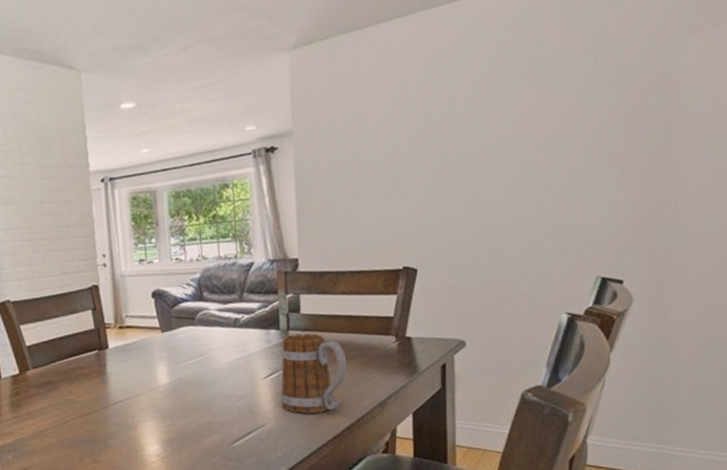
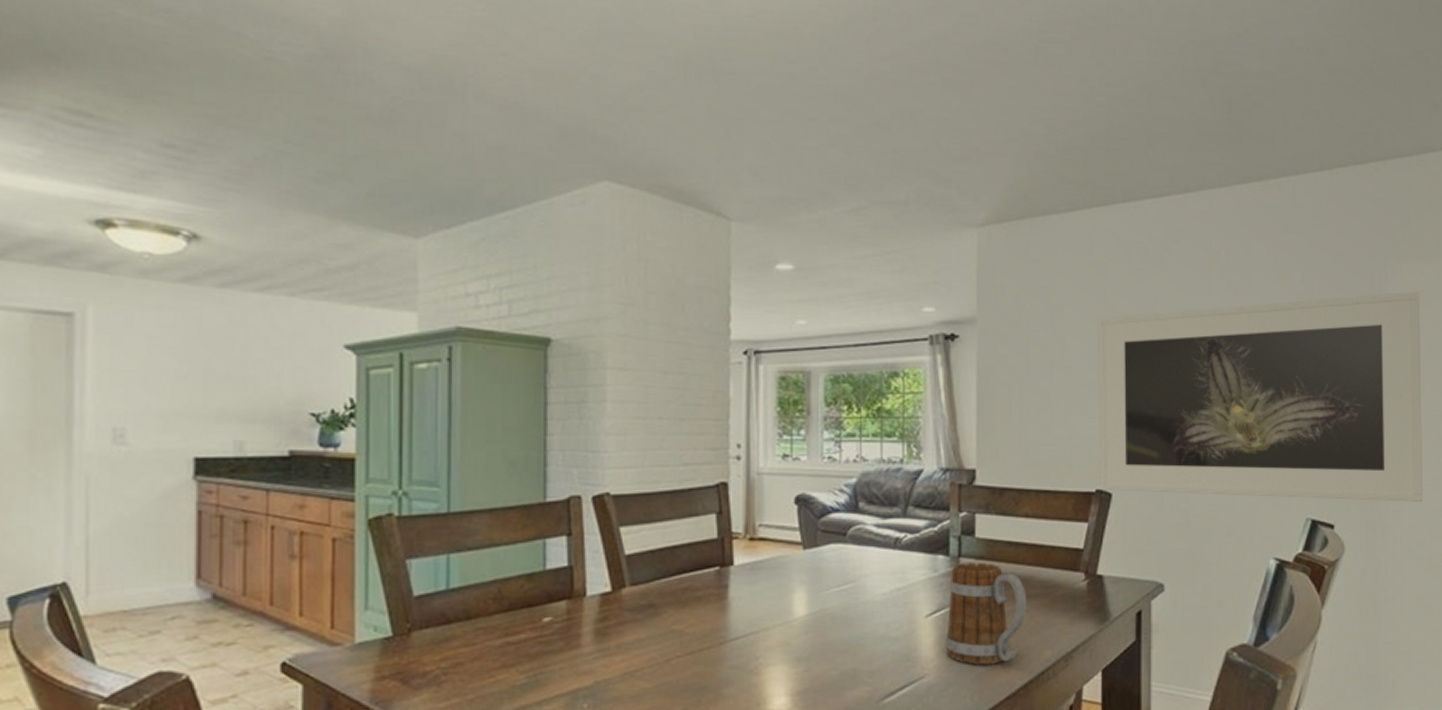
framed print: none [400,59,714,267] -> present [1098,291,1422,503]

